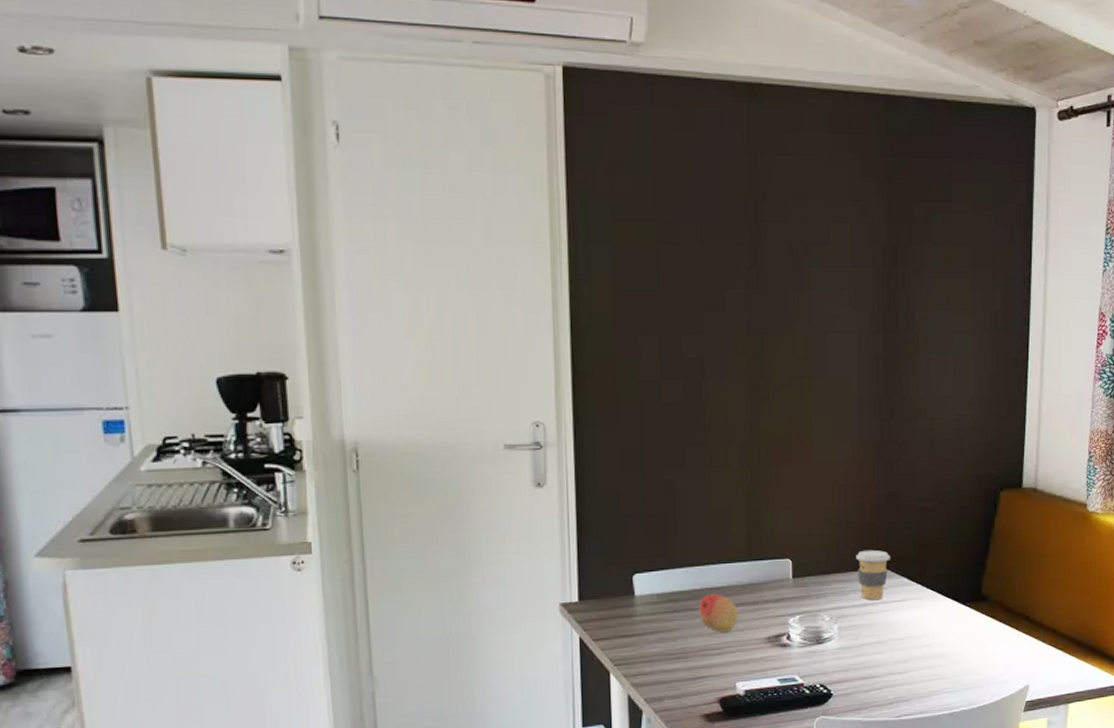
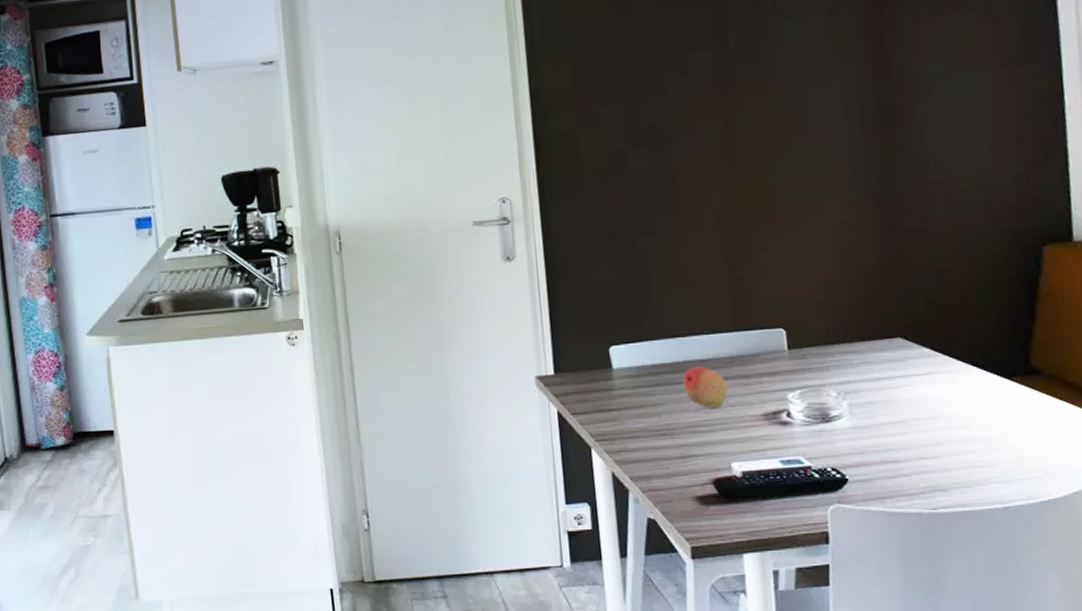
coffee cup: present [856,549,890,601] -> none [862,317,906,374]

